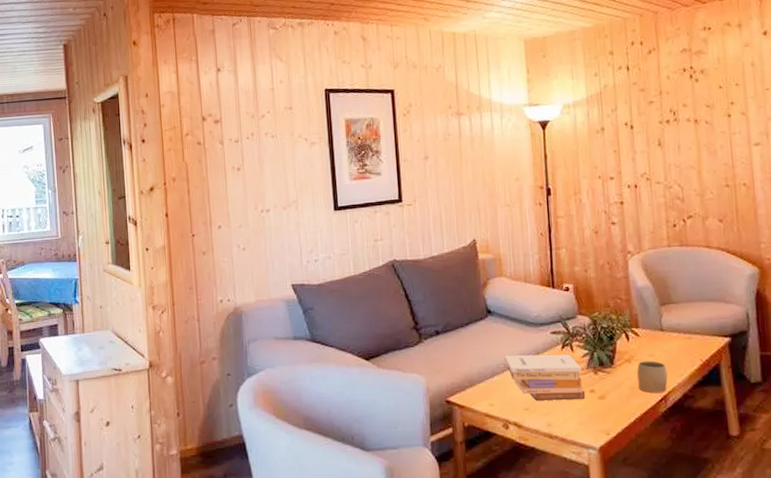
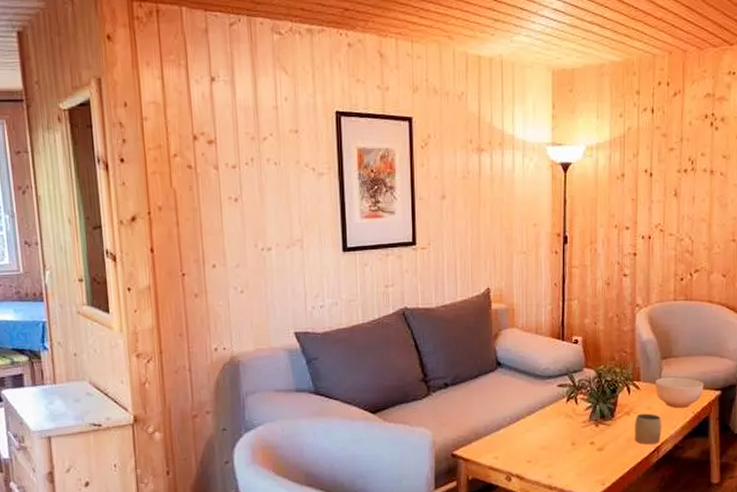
books: present [504,354,586,401] -> none [511,407,586,453]
bowl: none [654,322,711,356] -> present [654,376,704,408]

